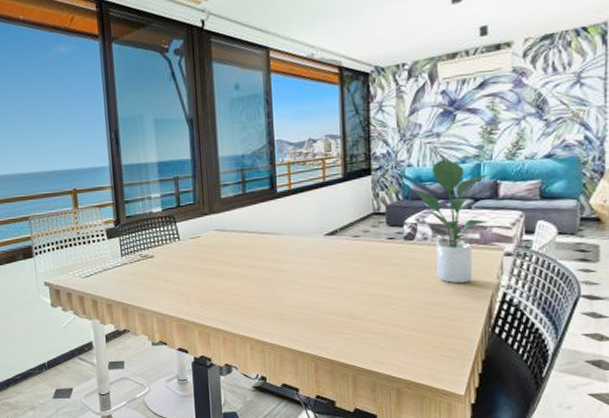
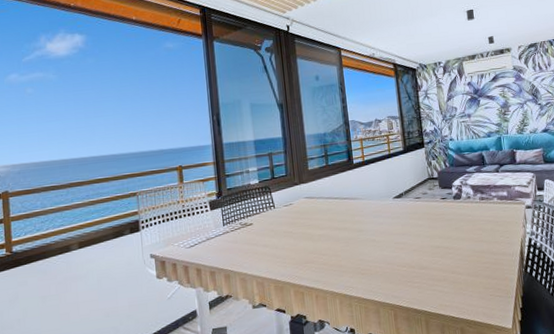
potted plant: present [415,158,489,284] -> none [457,133,512,233]

